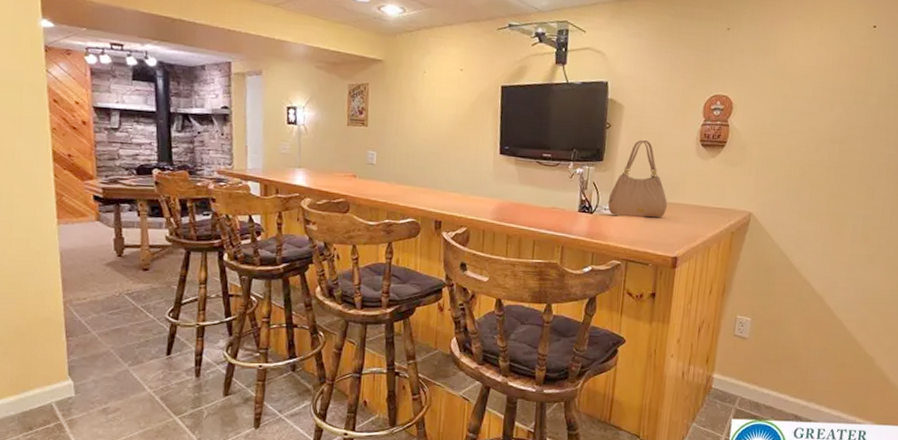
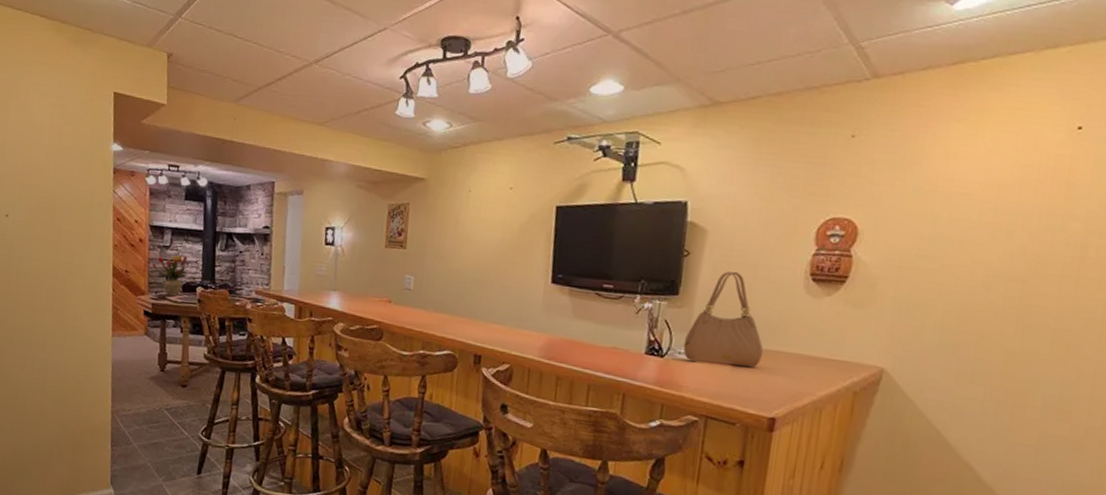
flower arrangement: none [99,137,142,180] -> present [151,255,189,296]

